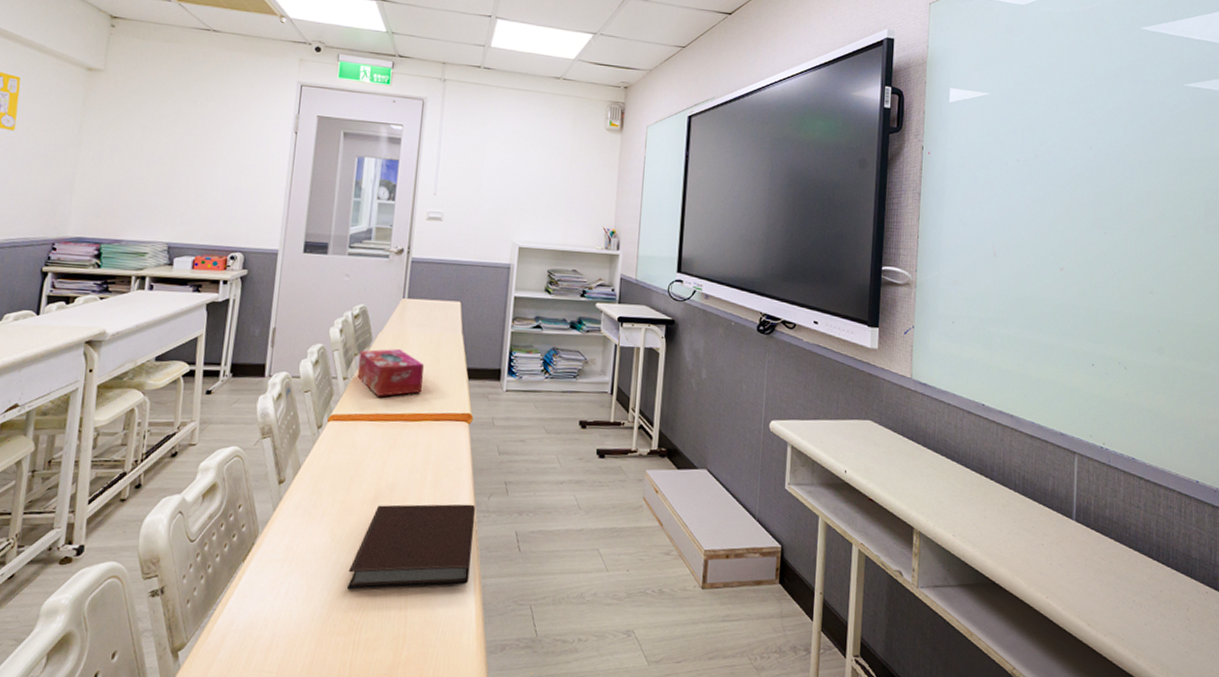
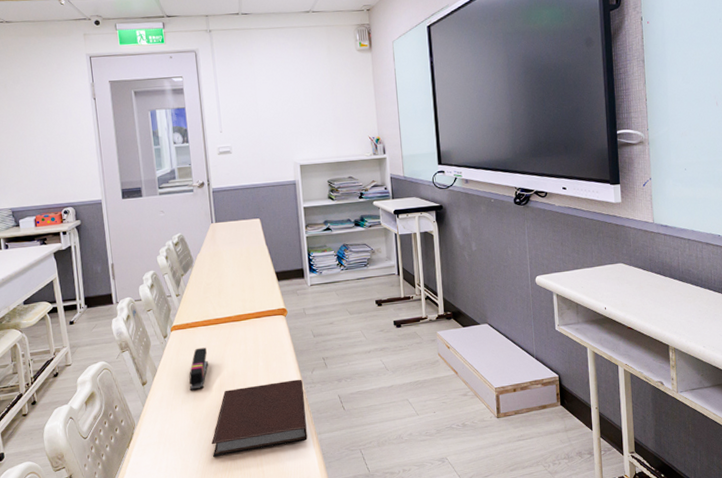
stapler: none [335,447,367,500] -> present [189,347,209,391]
tissue box: present [357,349,424,396] -> none [185,265,241,305]

